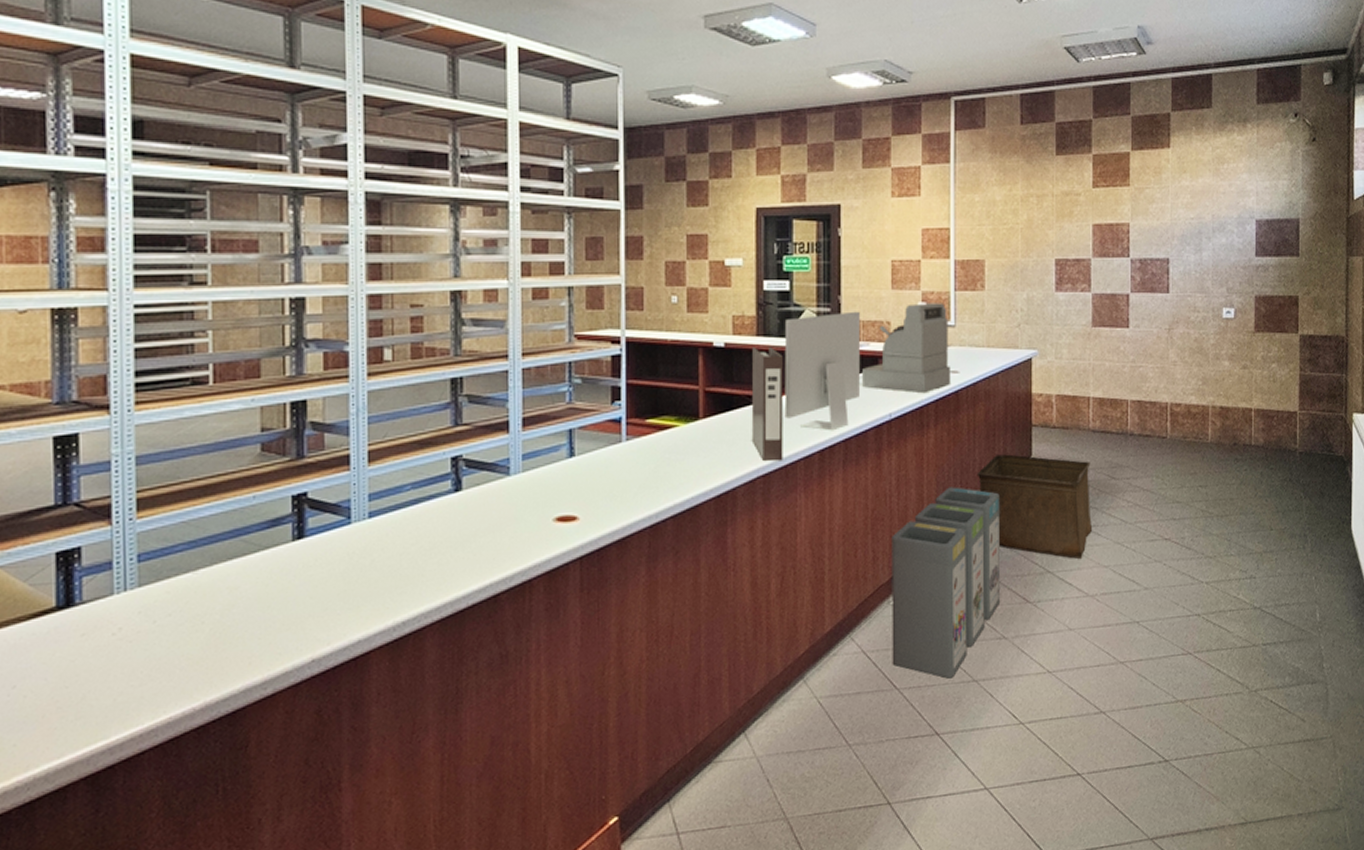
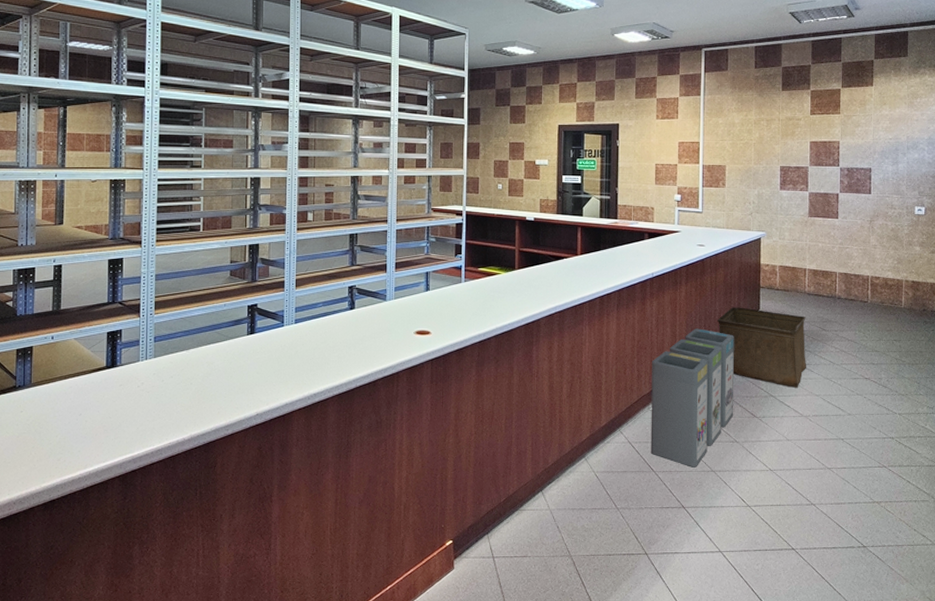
binder: present [751,346,783,462] -> none [551,221,575,302]
monitor: present [784,311,861,431] -> none [575,199,632,283]
cash register: present [861,303,952,394] -> none [631,195,699,260]

